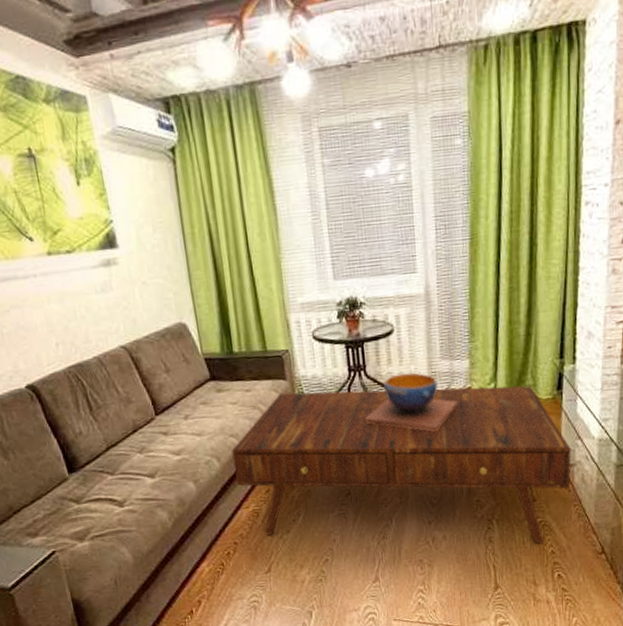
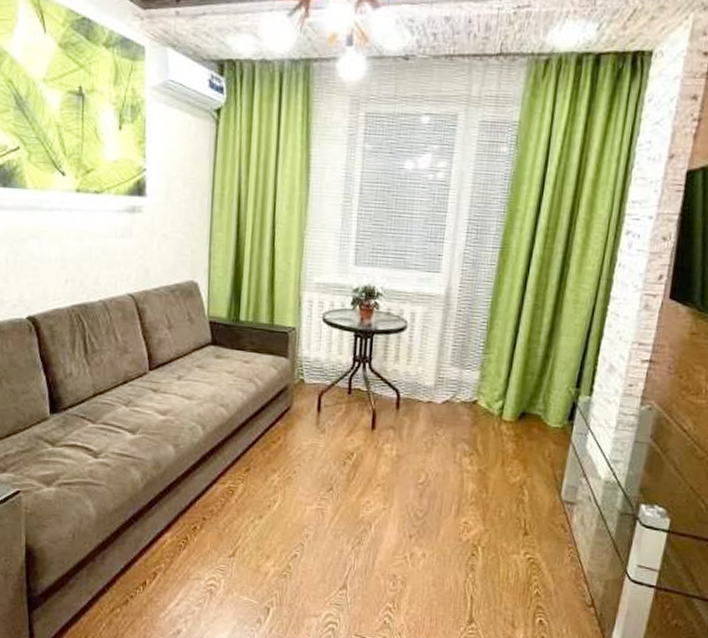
coffee table: present [231,385,571,544] -> none [217,371,574,583]
decorative bowl: present [365,372,458,432] -> none [361,373,461,441]

